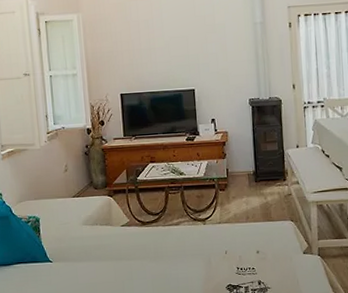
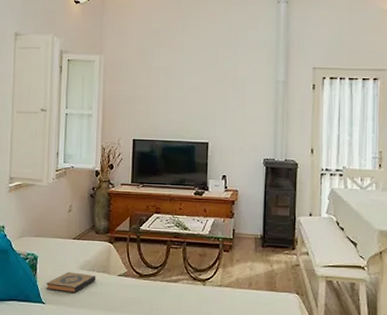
hardback book: none [51,228,100,249] -> present [46,271,96,293]

